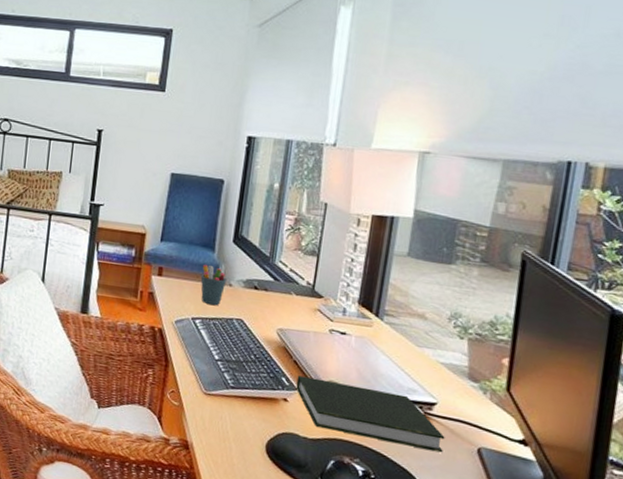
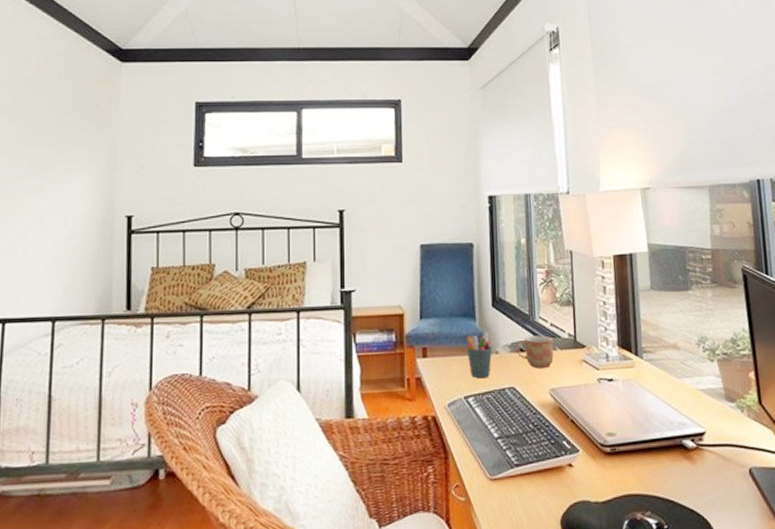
mug: none [250,276,291,309] -> present [516,335,554,368]
book: present [296,375,445,453] -> none [577,431,721,488]

